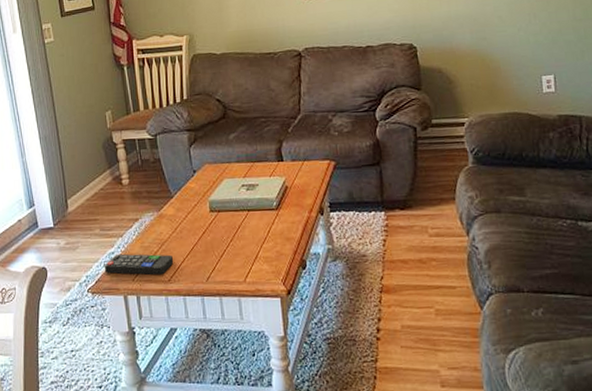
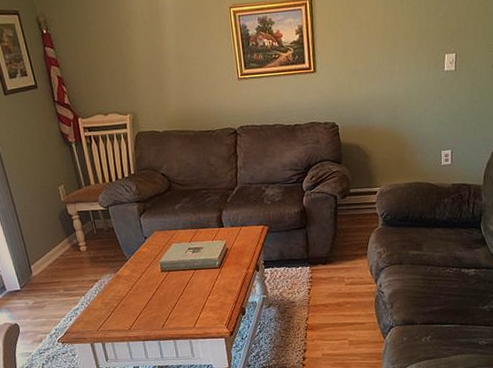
remote control: present [104,253,174,275] -> none [70,308,133,326]

